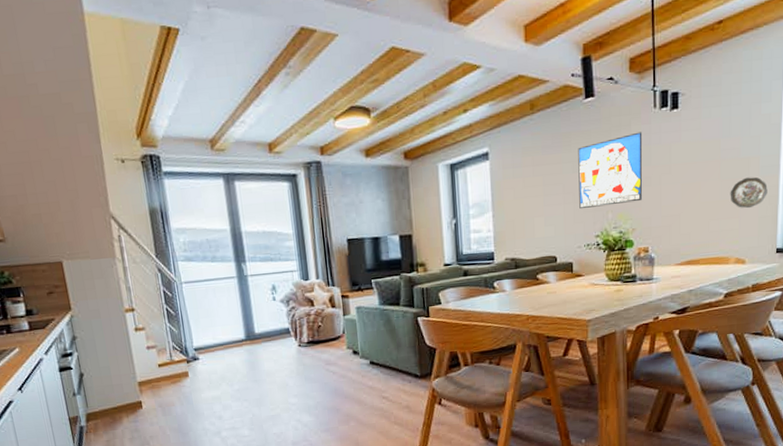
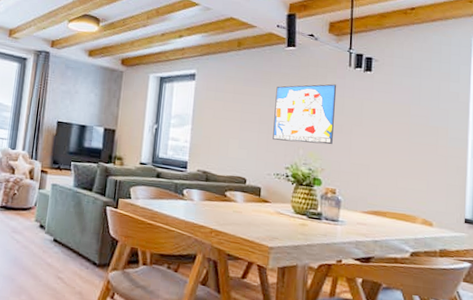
decorative plate: present [730,177,768,209] -> none [418,144,456,174]

